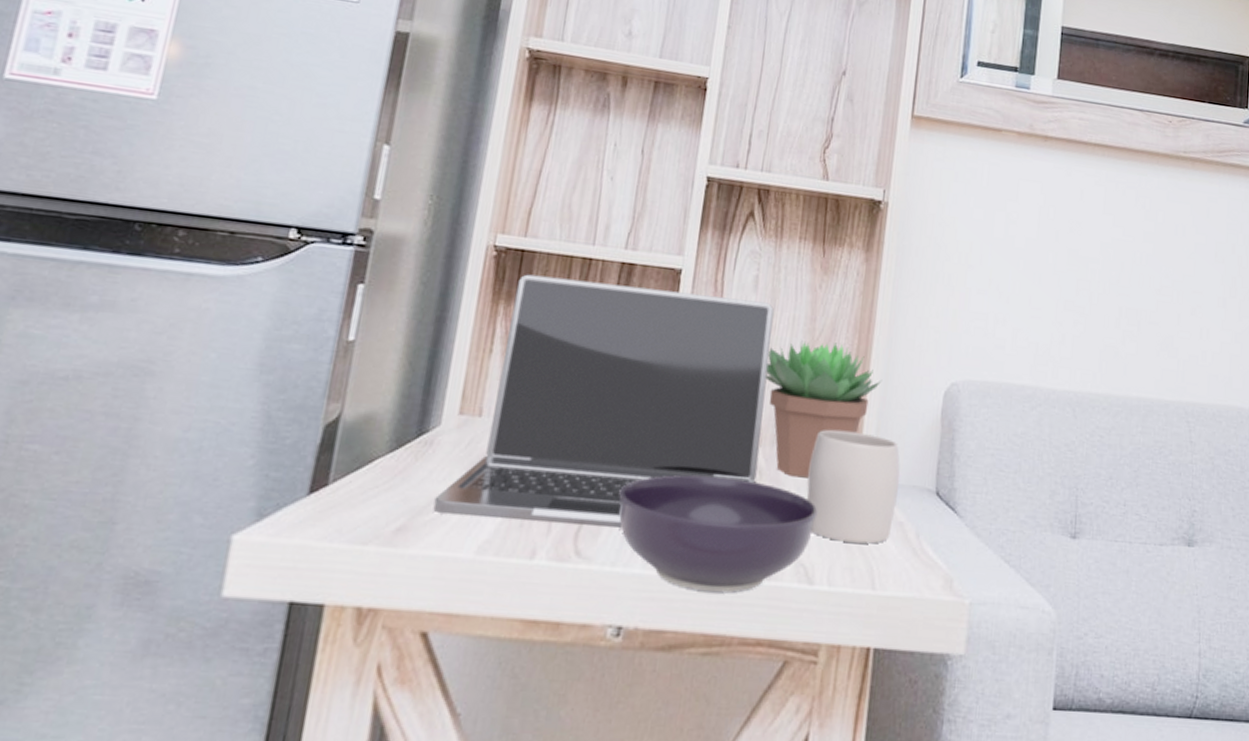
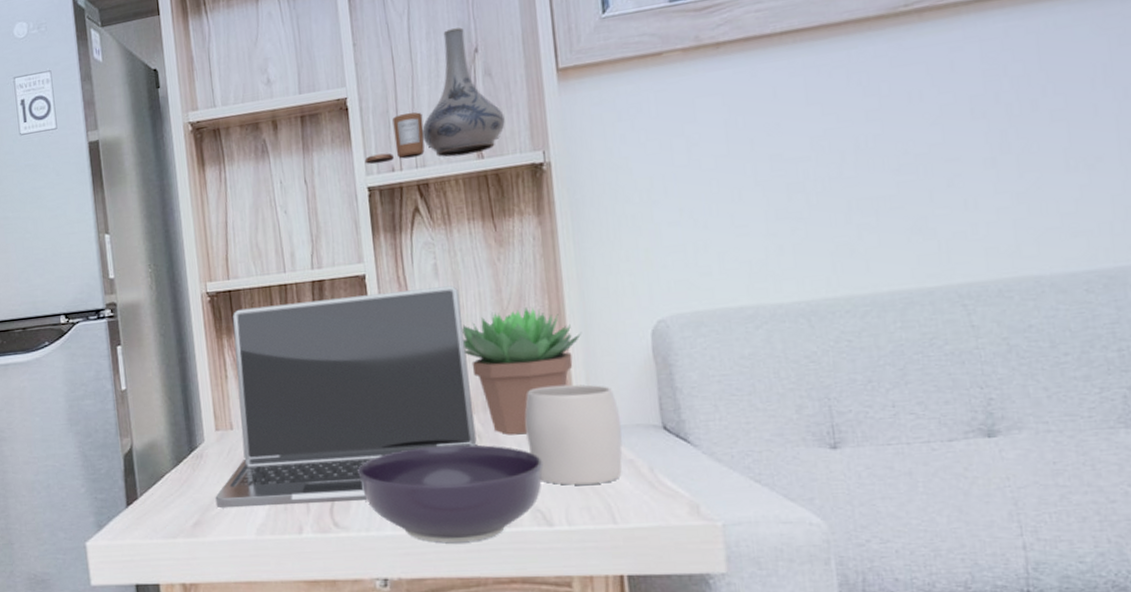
candle: none [710,112,780,161] -> present [364,112,425,165]
decorative vase: none [774,44,856,174] -> present [421,27,505,158]

